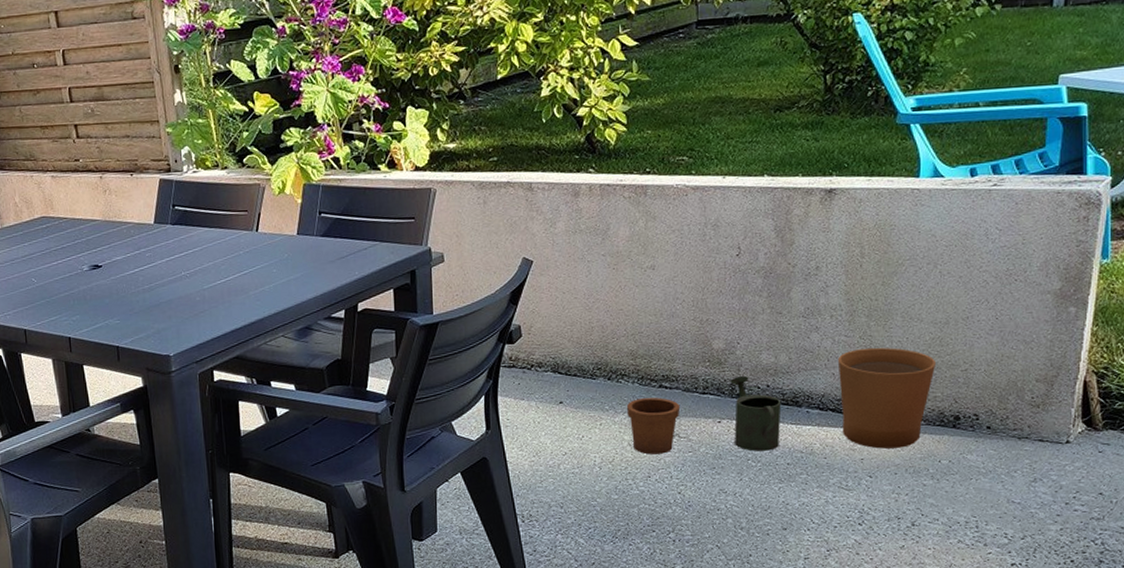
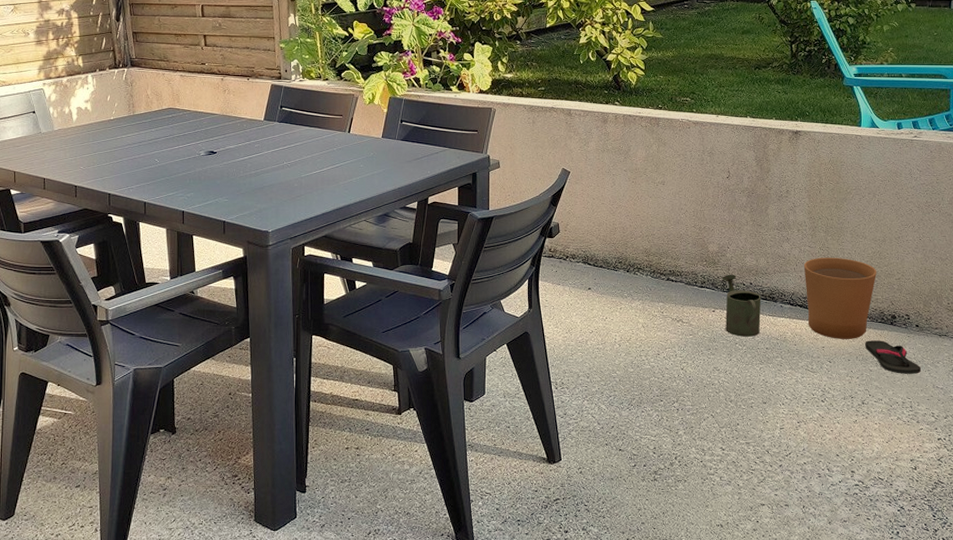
flower pot: present [627,397,681,455] -> none [642,289,684,336]
sandal: none [918,447,991,488] -> present [865,340,921,374]

